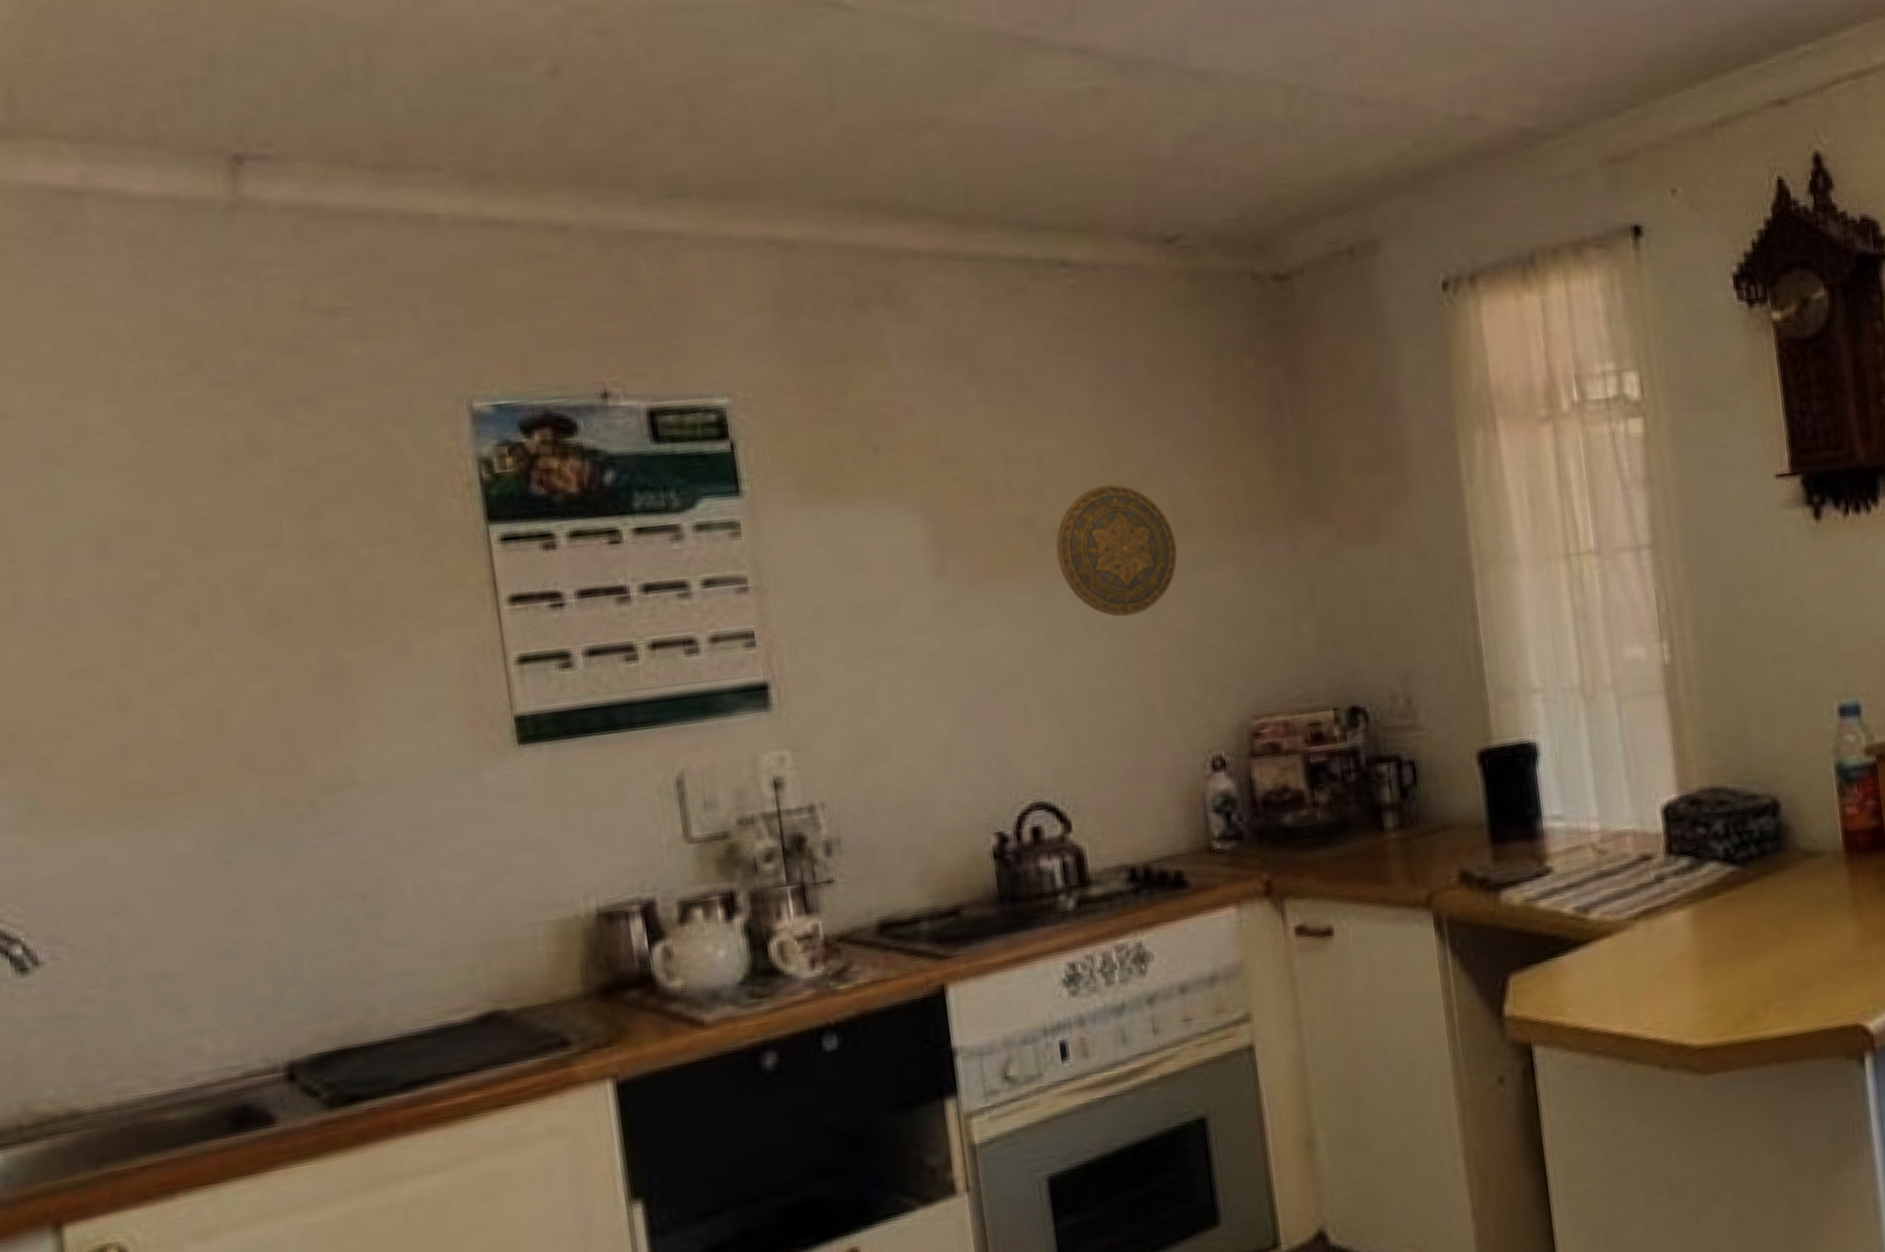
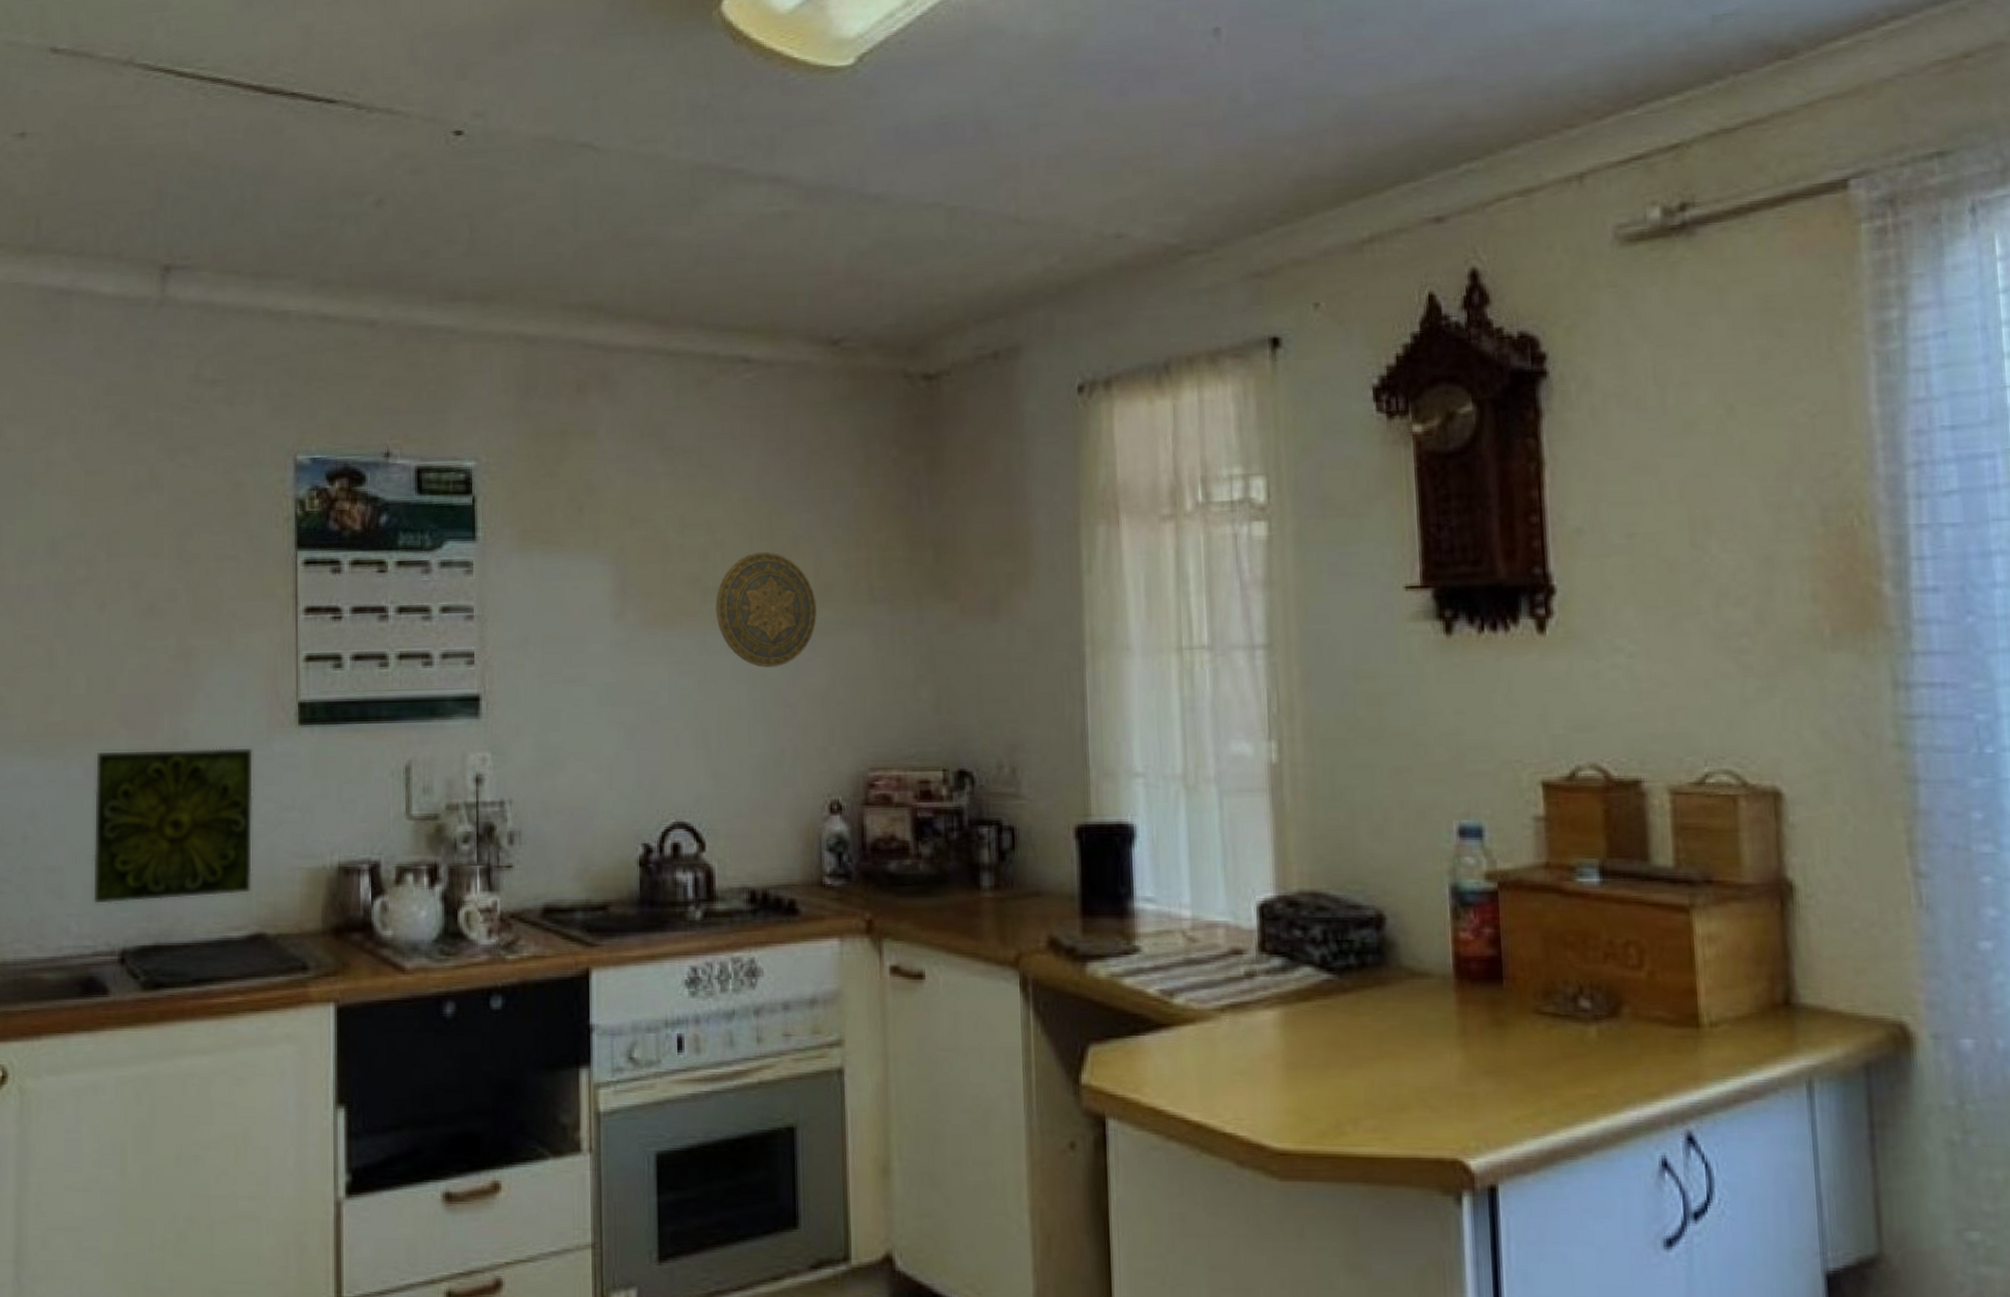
decorative tile: none [210,780,476,1012] -> present [92,746,254,905]

